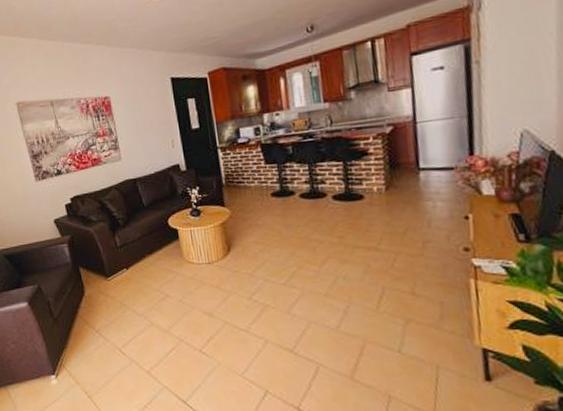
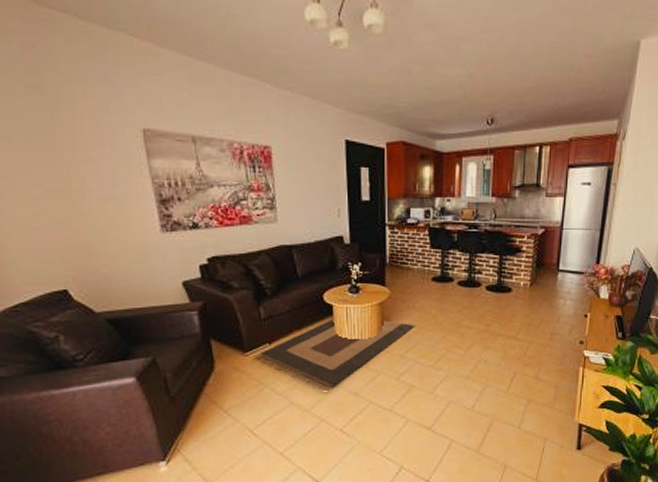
rug: none [115,240,262,311] -> present [254,318,416,391]

